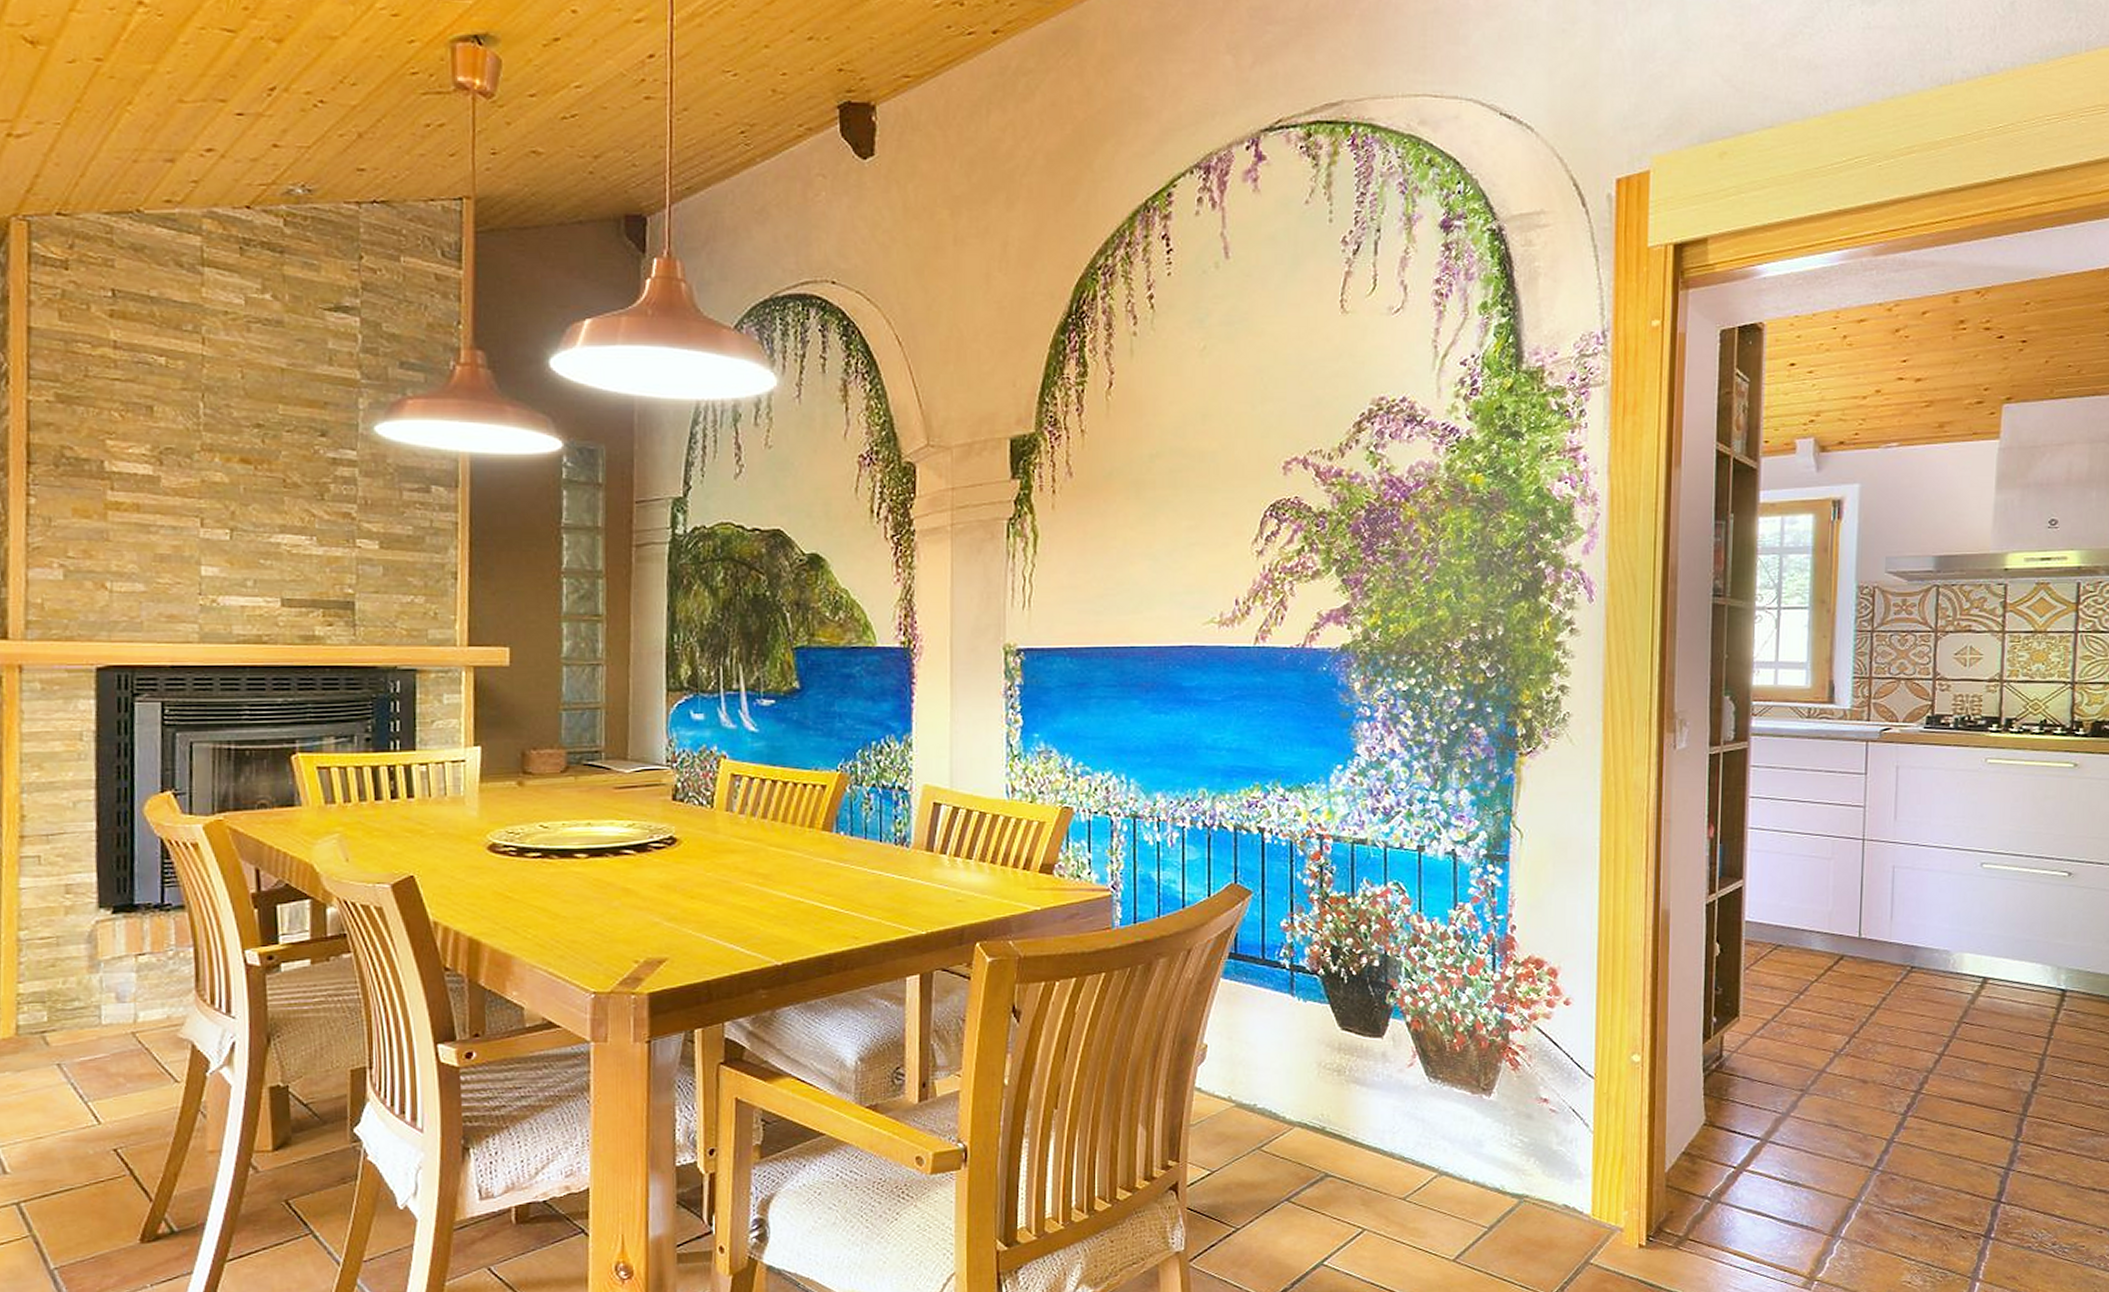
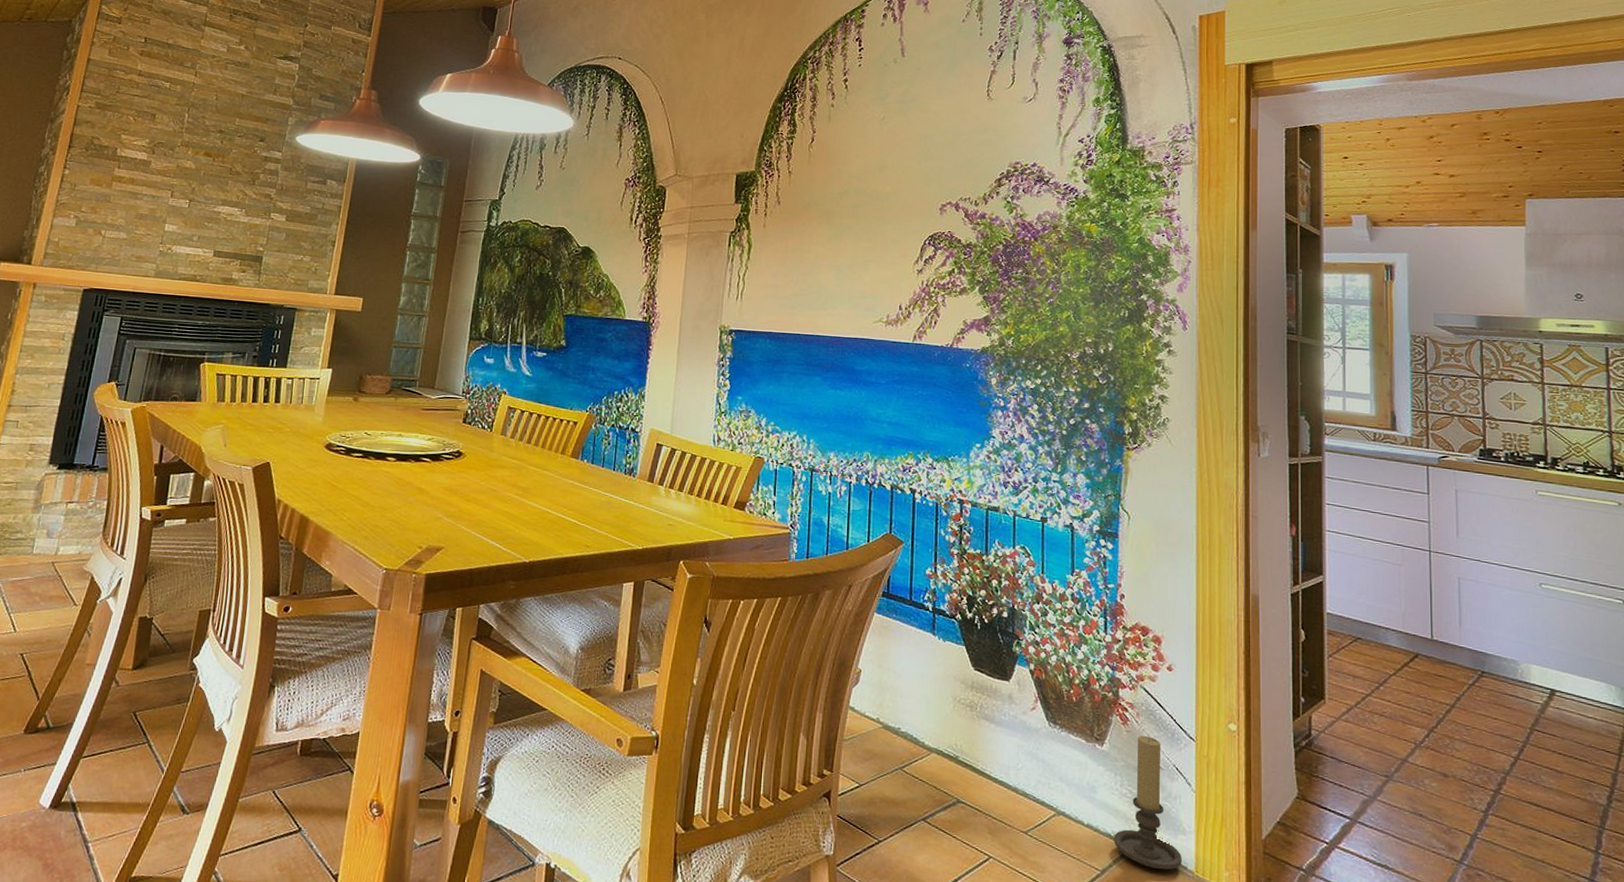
candle holder: none [1502,1079,1577,1219] -> present [1114,736,1182,870]

